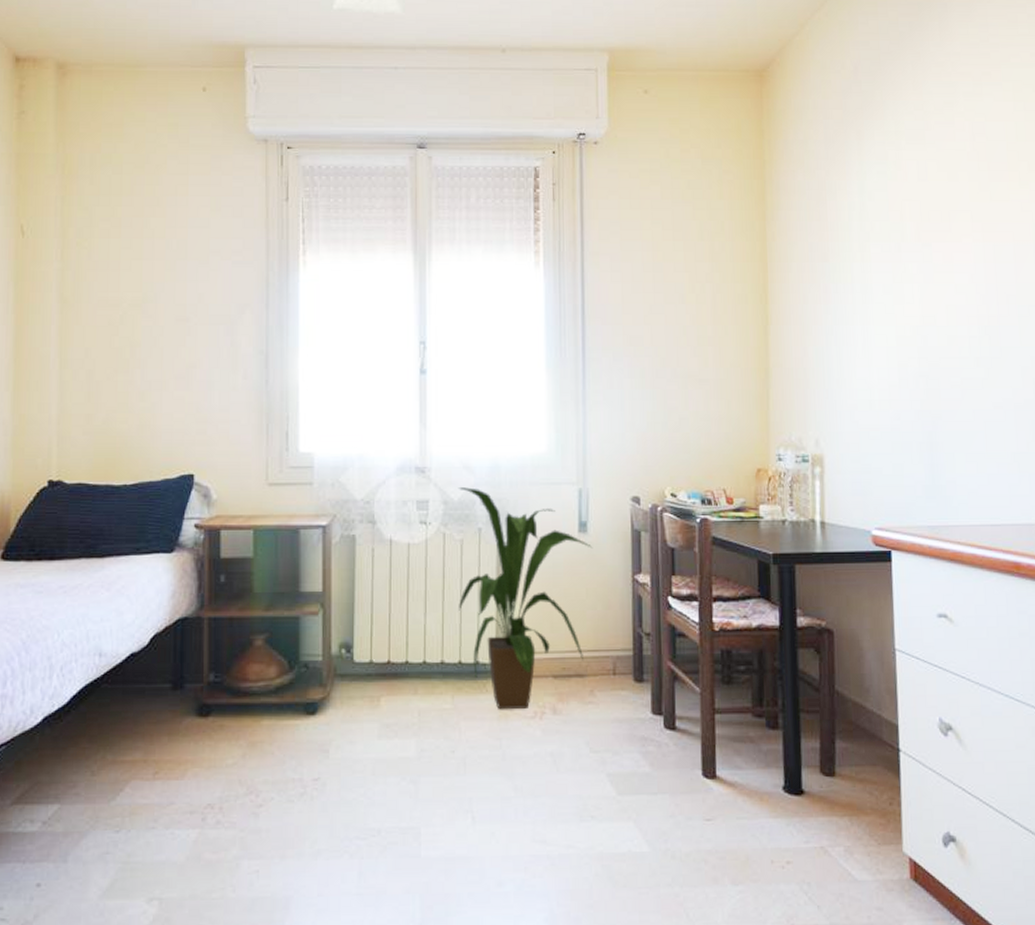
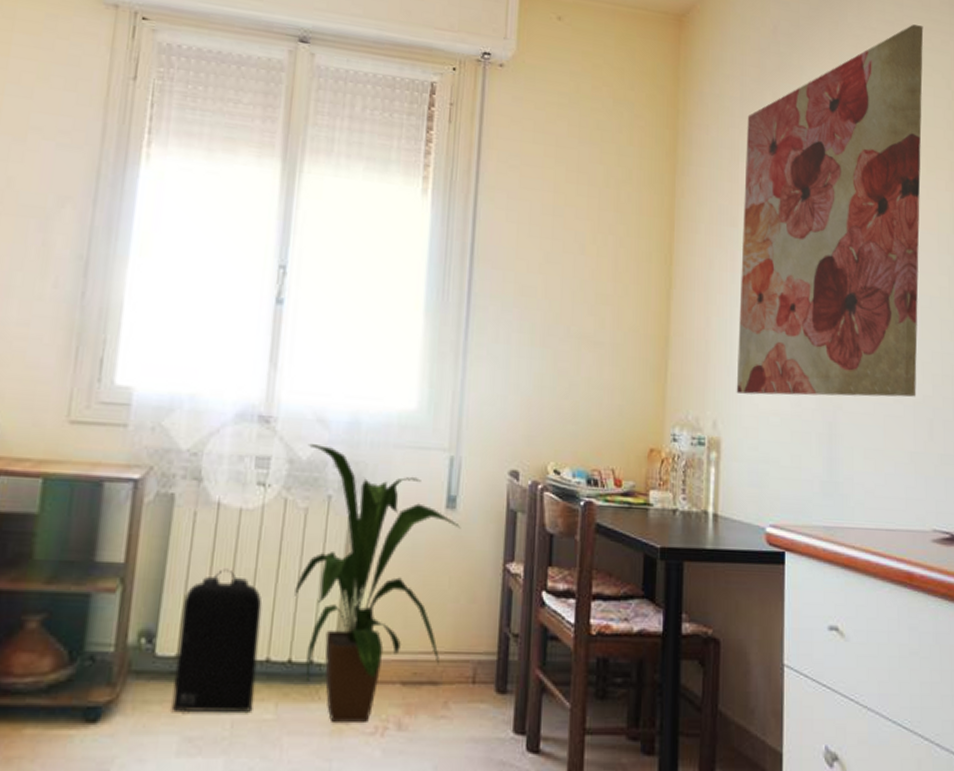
backpack: none [370,592,434,706] -> present [171,569,263,713]
wall art: none [832,42,1017,413] -> present [736,24,924,397]

